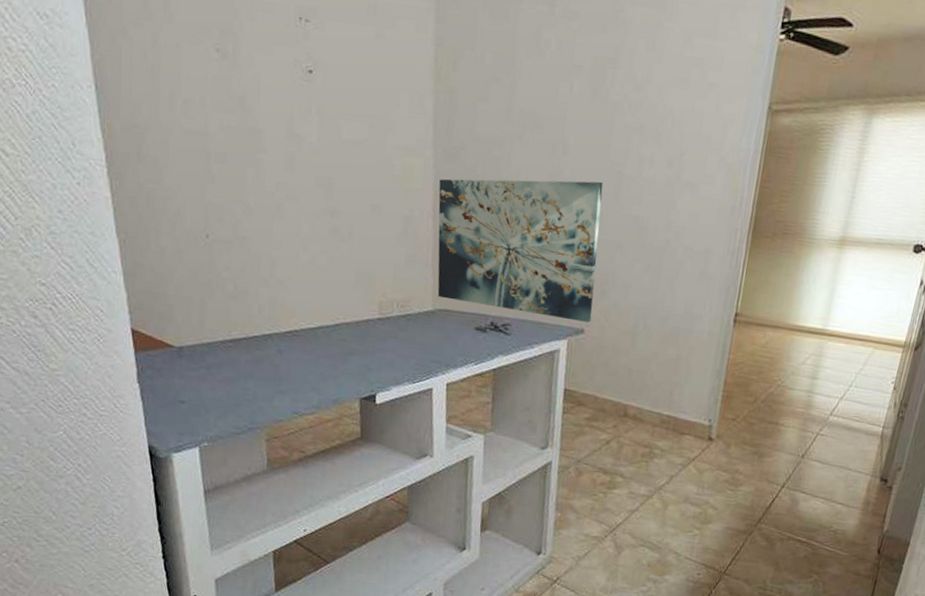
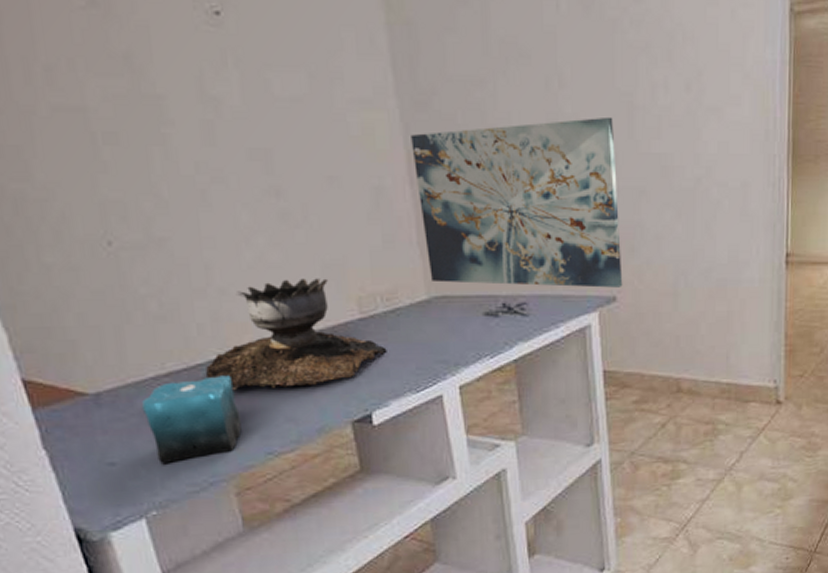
candle: none [209,331,279,409] -> present [141,361,242,465]
brazier: none [259,279,396,365] -> present [206,278,387,391]

